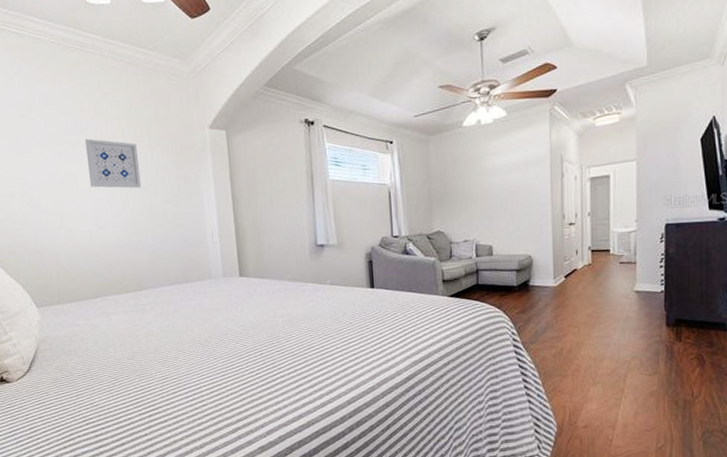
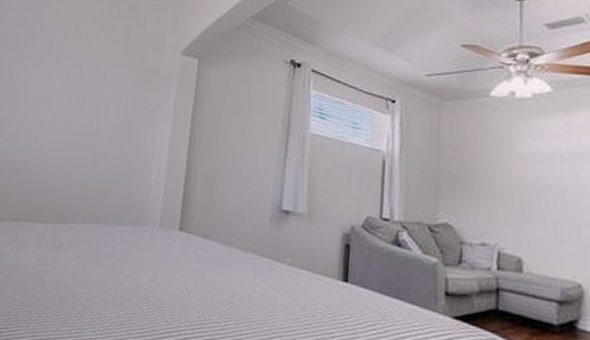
wall art: present [84,138,142,189] -> none [42,46,101,107]

